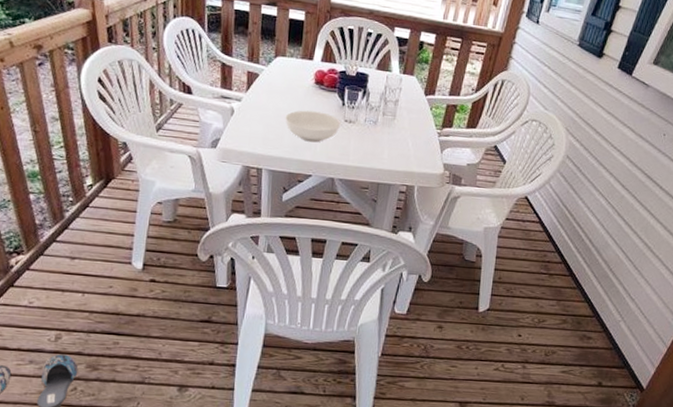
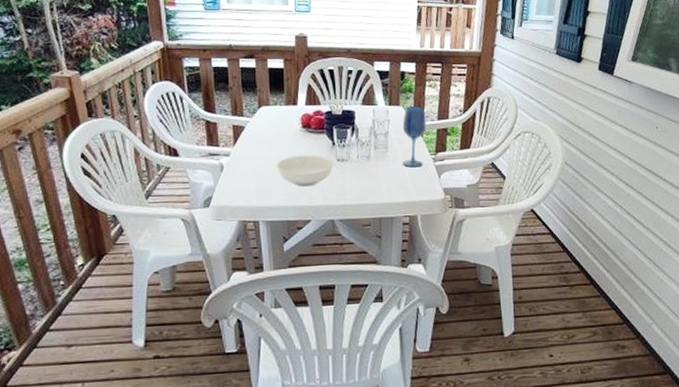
wineglass: none [408,77,438,140] -> present [402,106,427,168]

